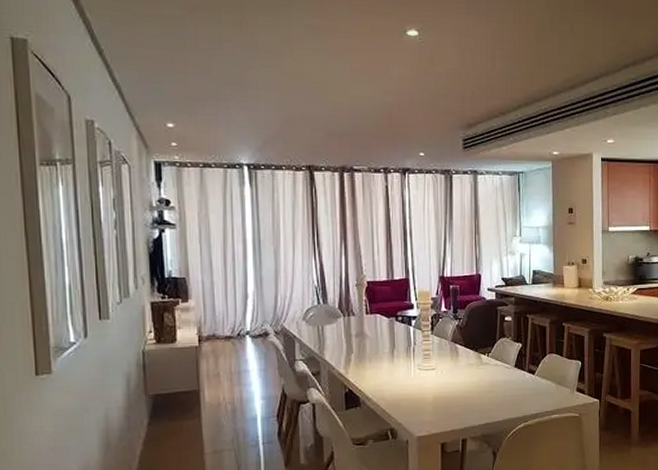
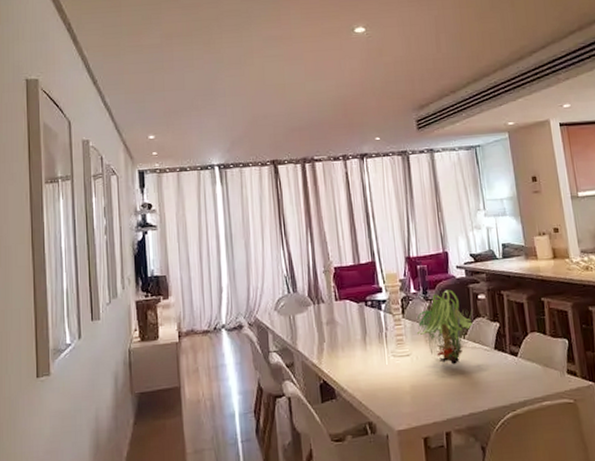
plant: none [443,310,500,379] -> present [416,289,474,365]

